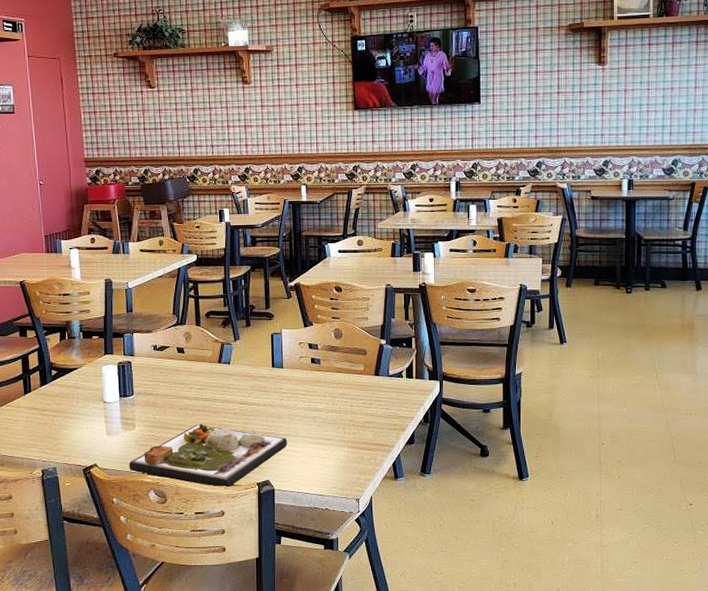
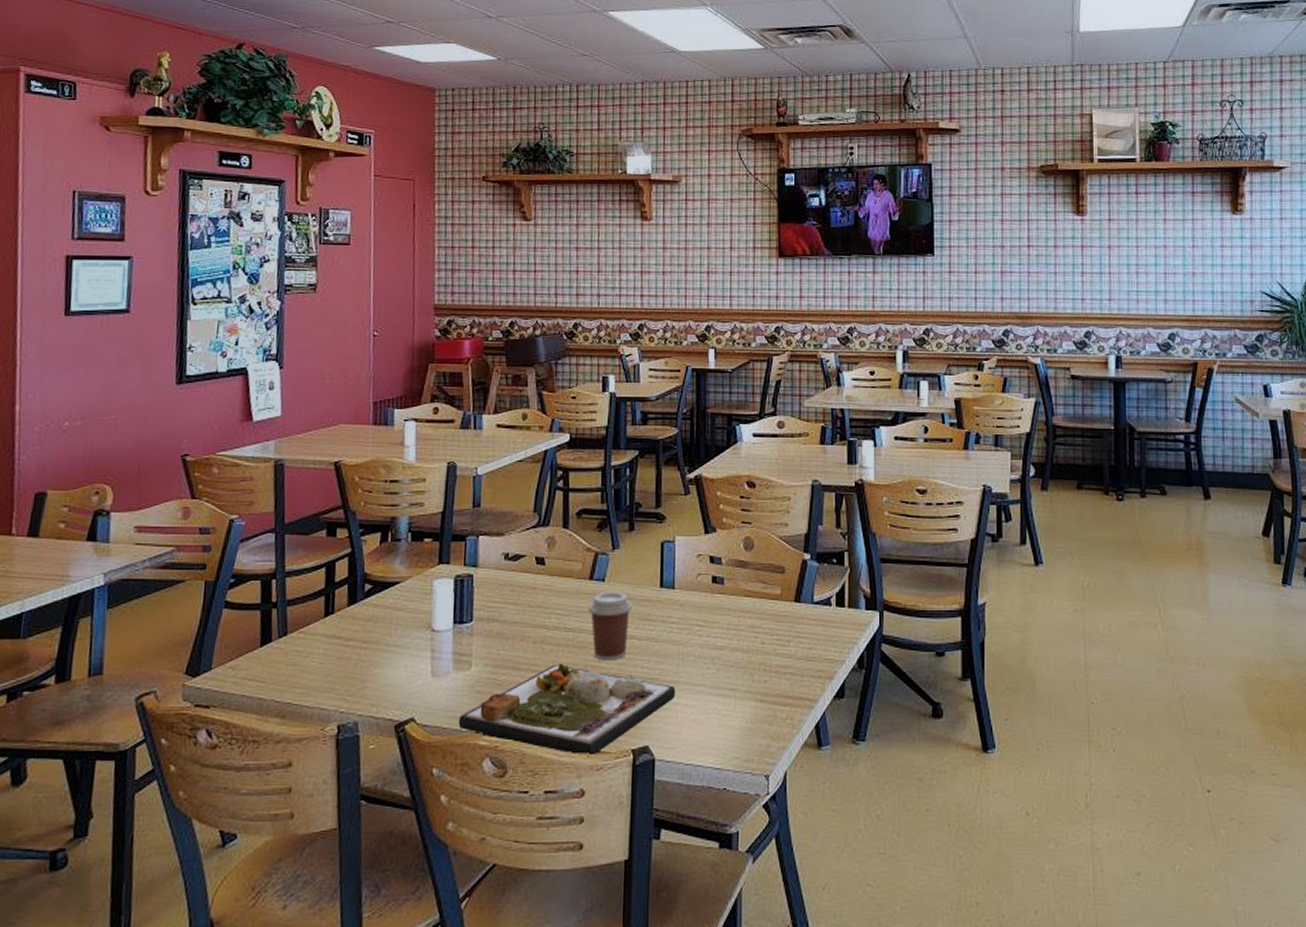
coffee cup: none [218,371,252,421] -> present [588,591,633,661]

